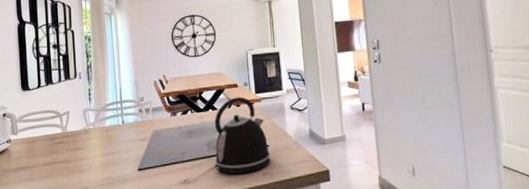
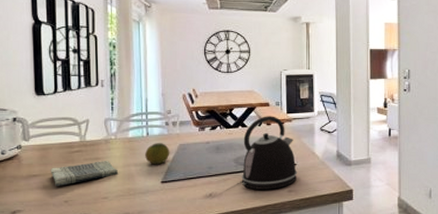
dish towel: none [36,151,98,177] -> present [50,161,119,186]
fruit: none [121,130,145,153] -> present [145,143,170,165]

